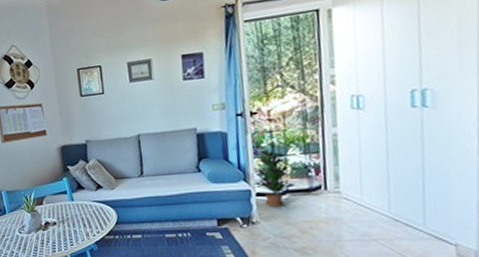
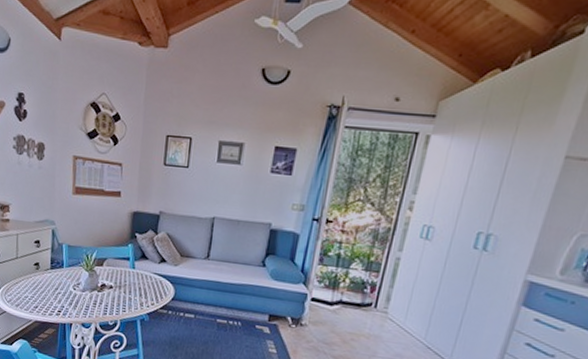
potted plant: present [254,149,295,208] -> none [311,259,349,316]

